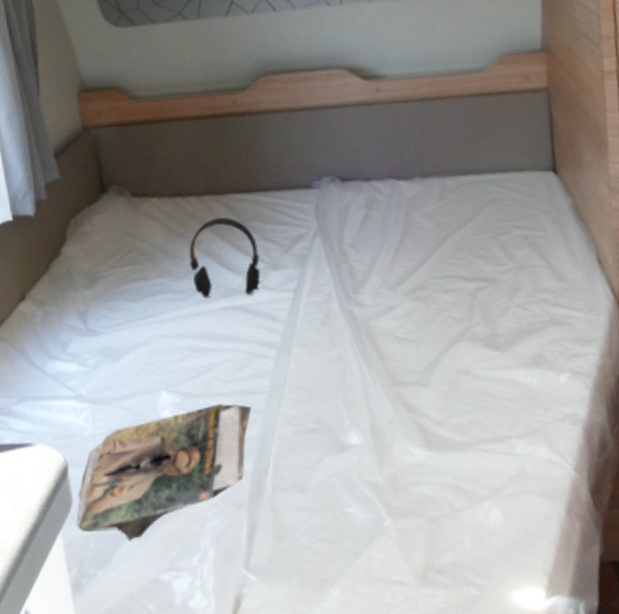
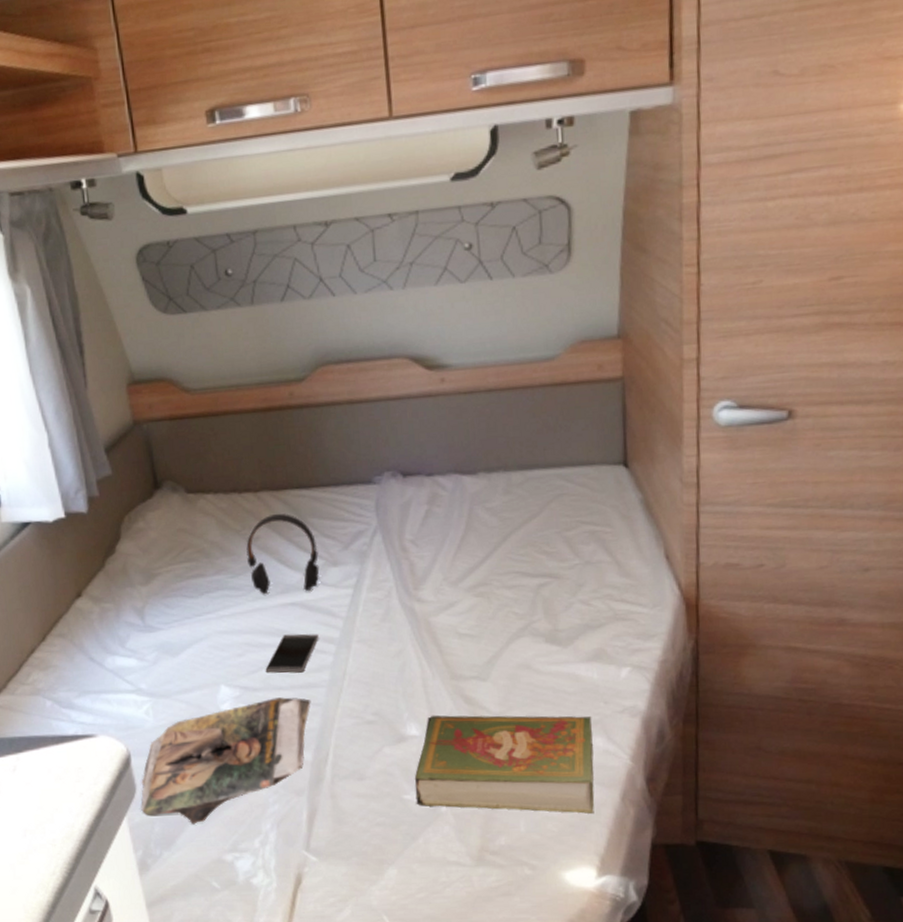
smartphone: none [206,338,260,379] -> present [265,634,319,673]
book: none [356,422,540,528] -> present [414,715,595,814]

